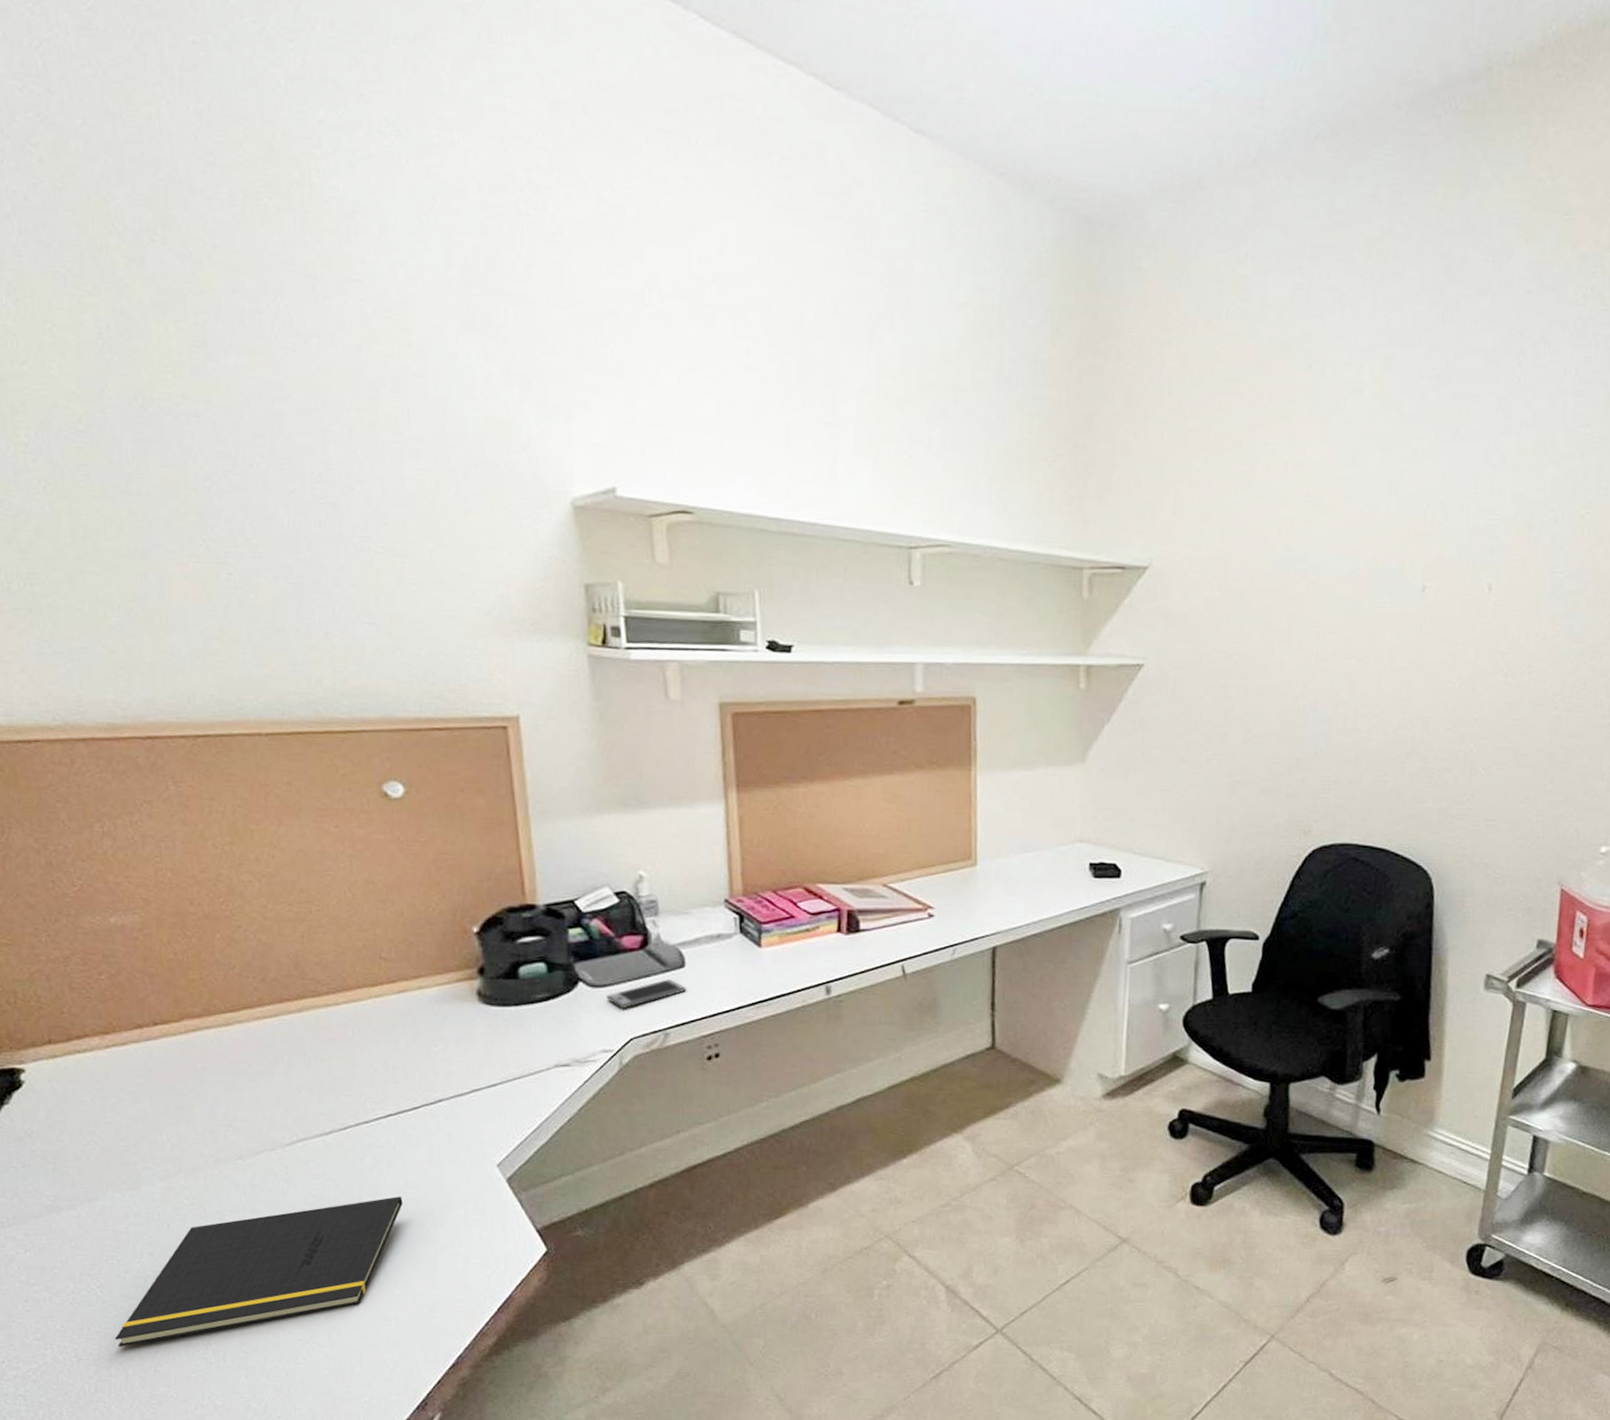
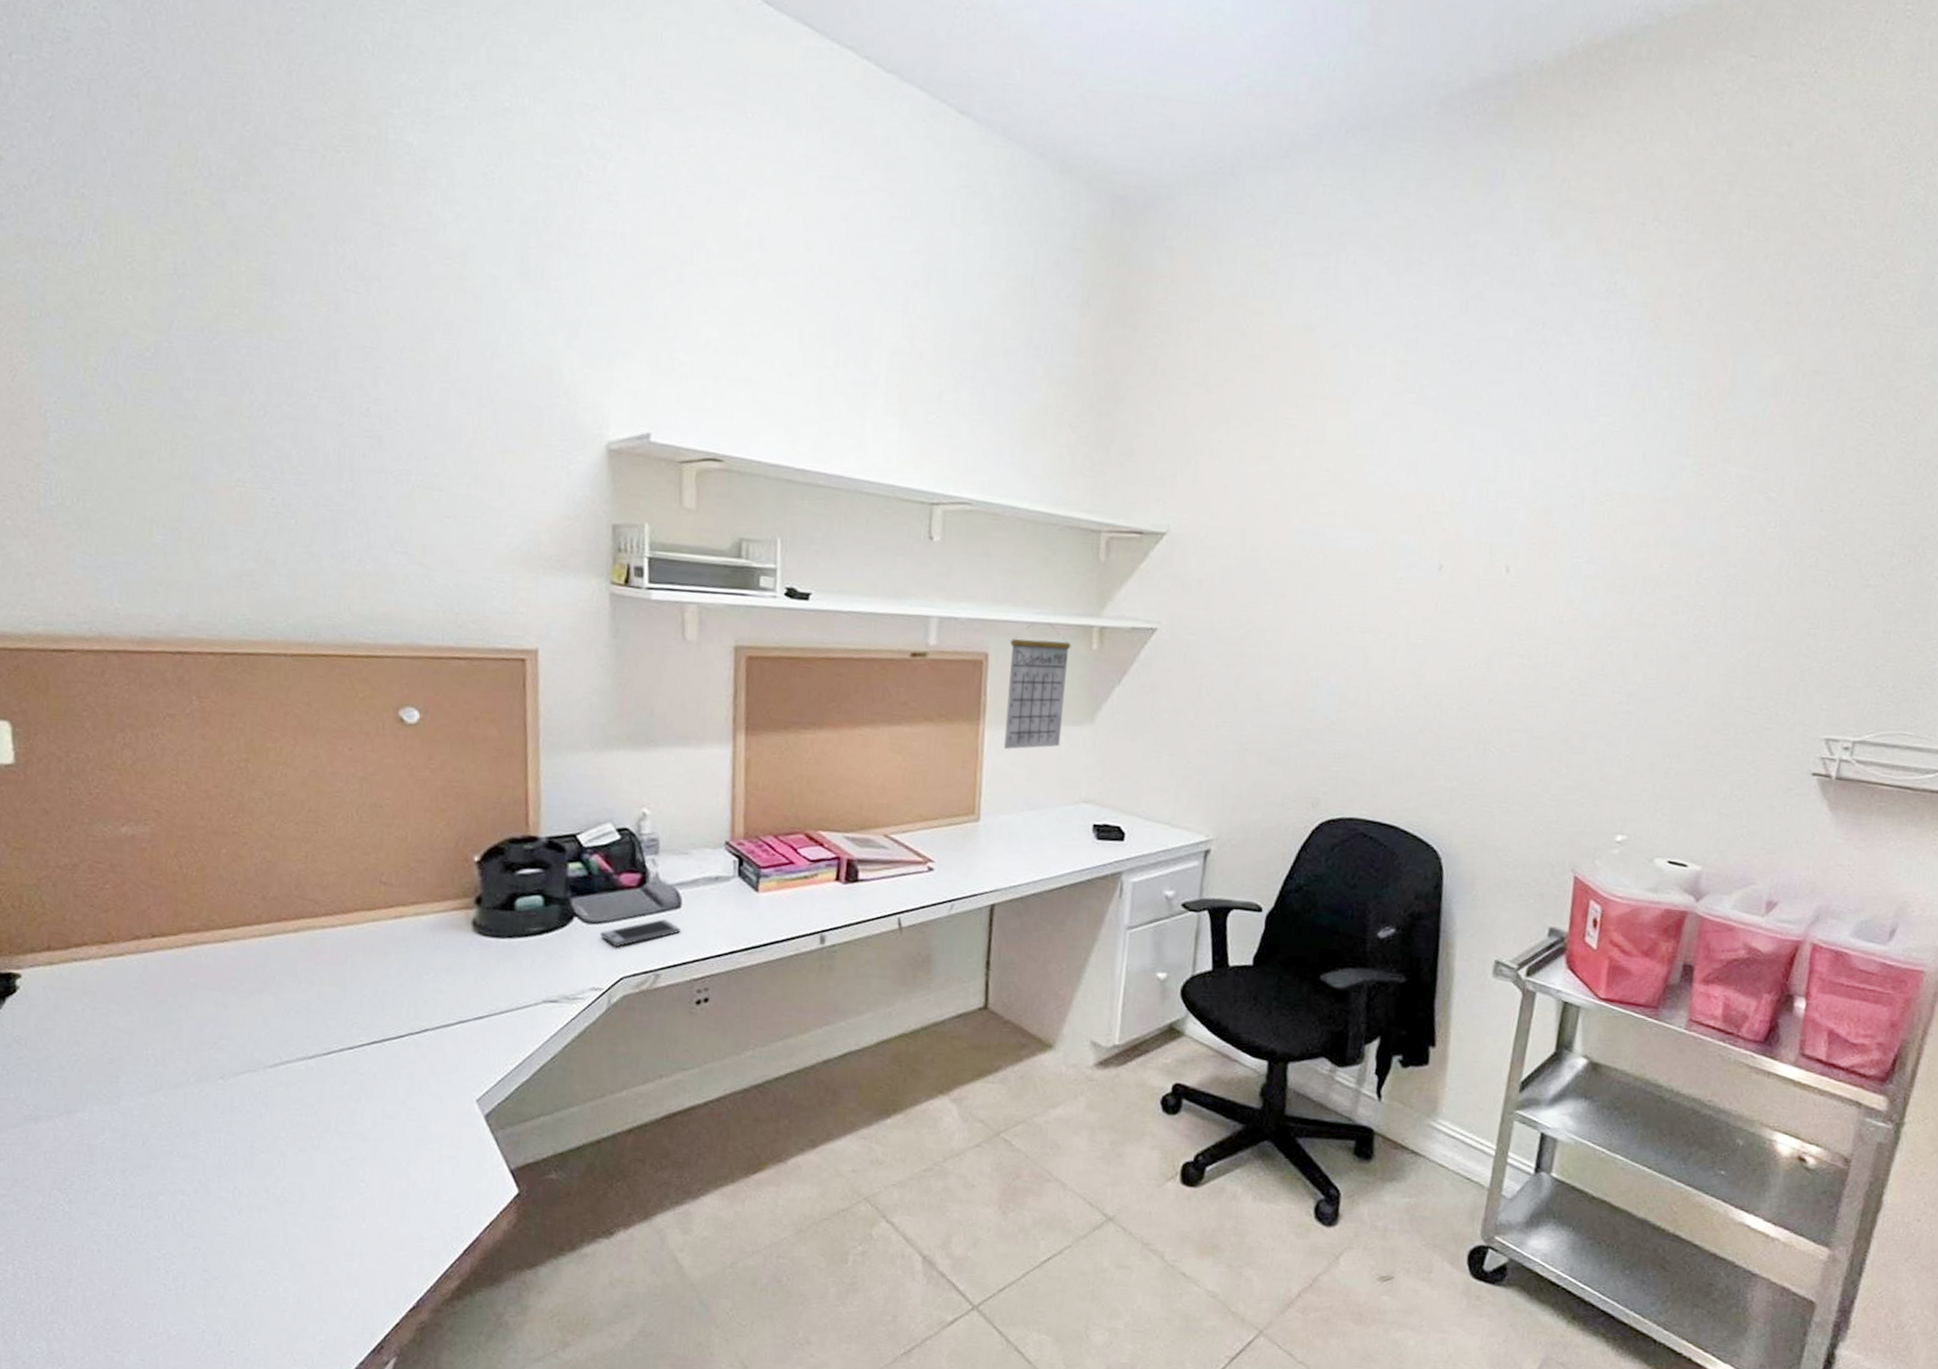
notepad: present [114,1197,403,1347] -> none [77,1127,379,1267]
calendar: none [996,665,1059,793] -> present [1003,624,1071,749]

